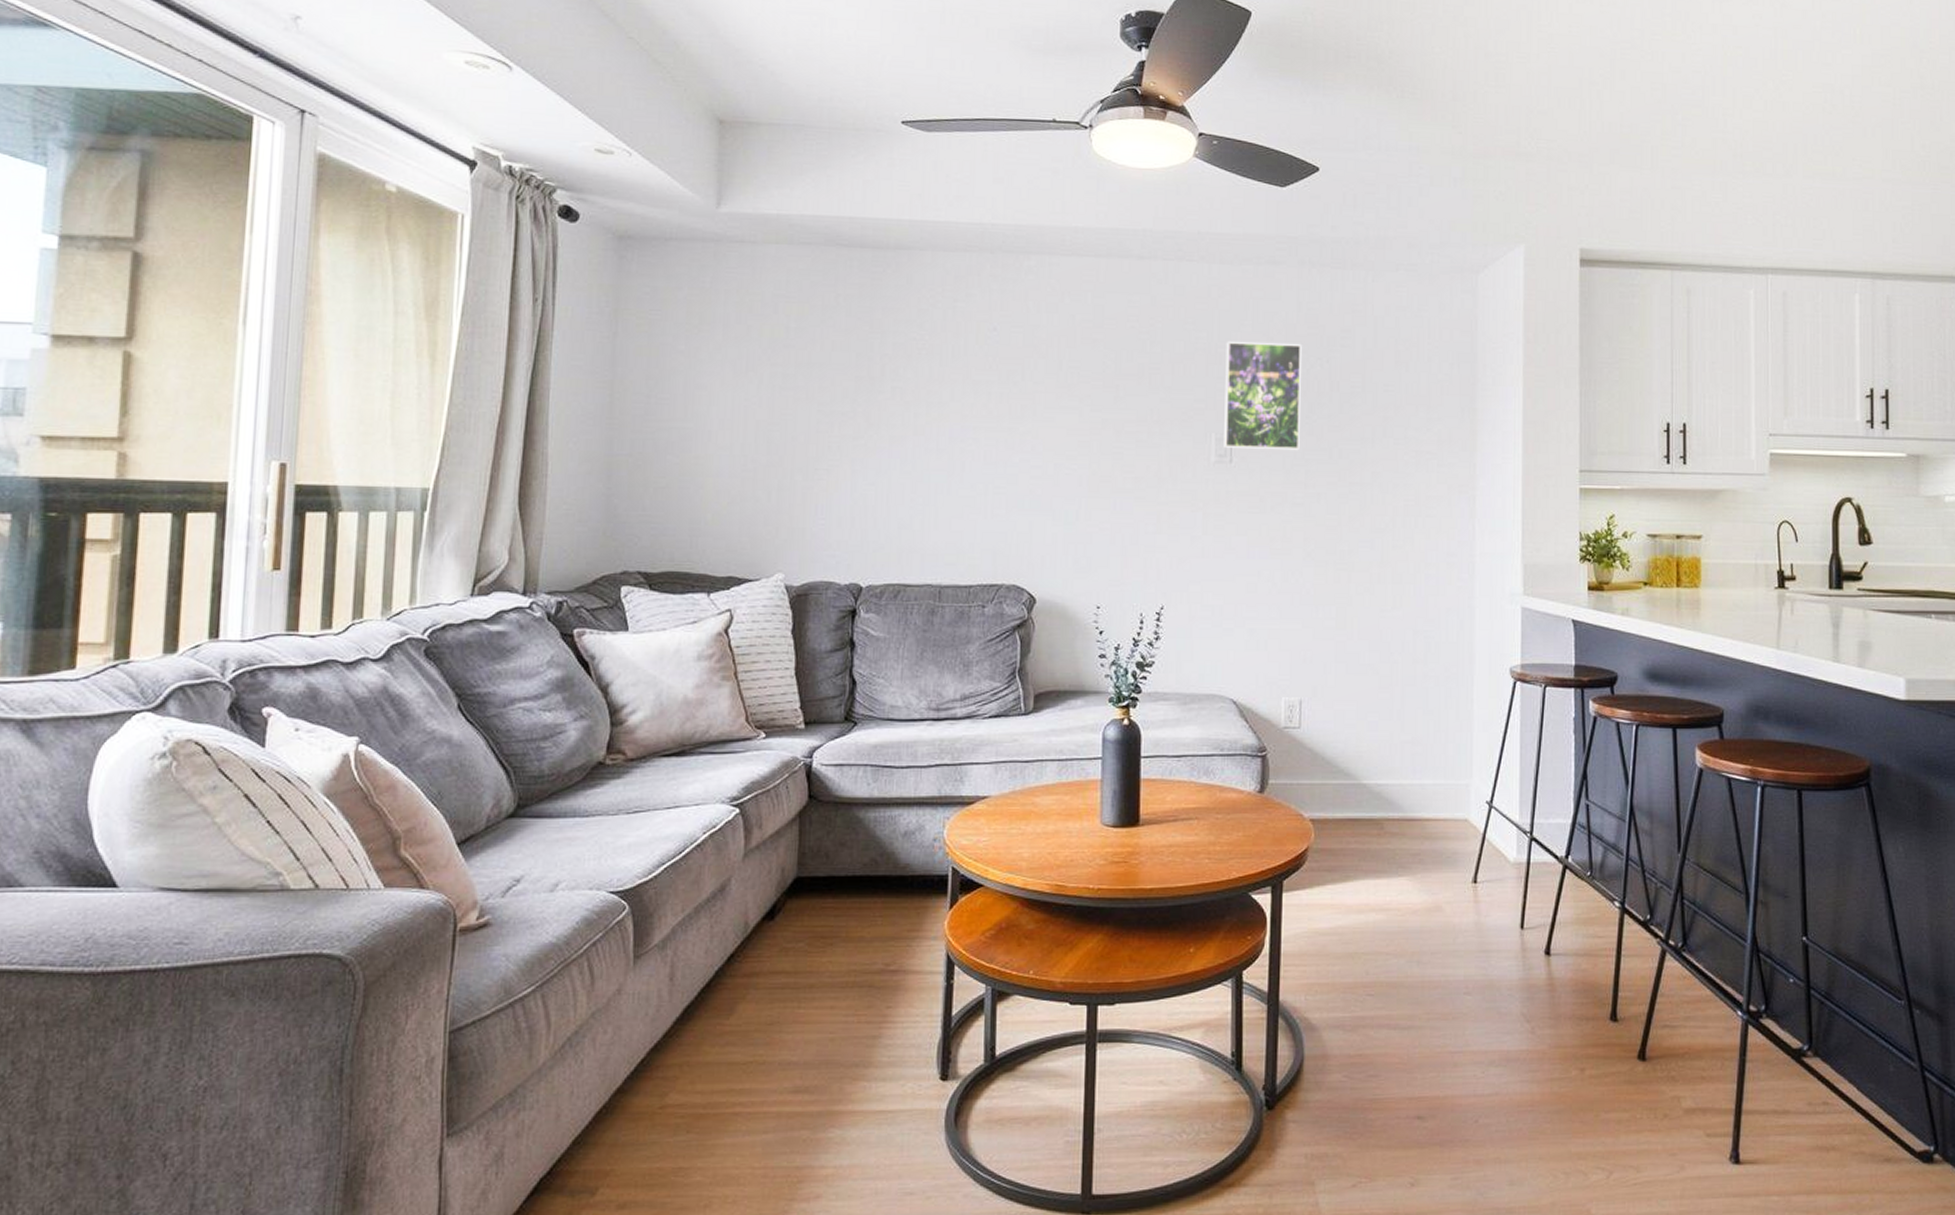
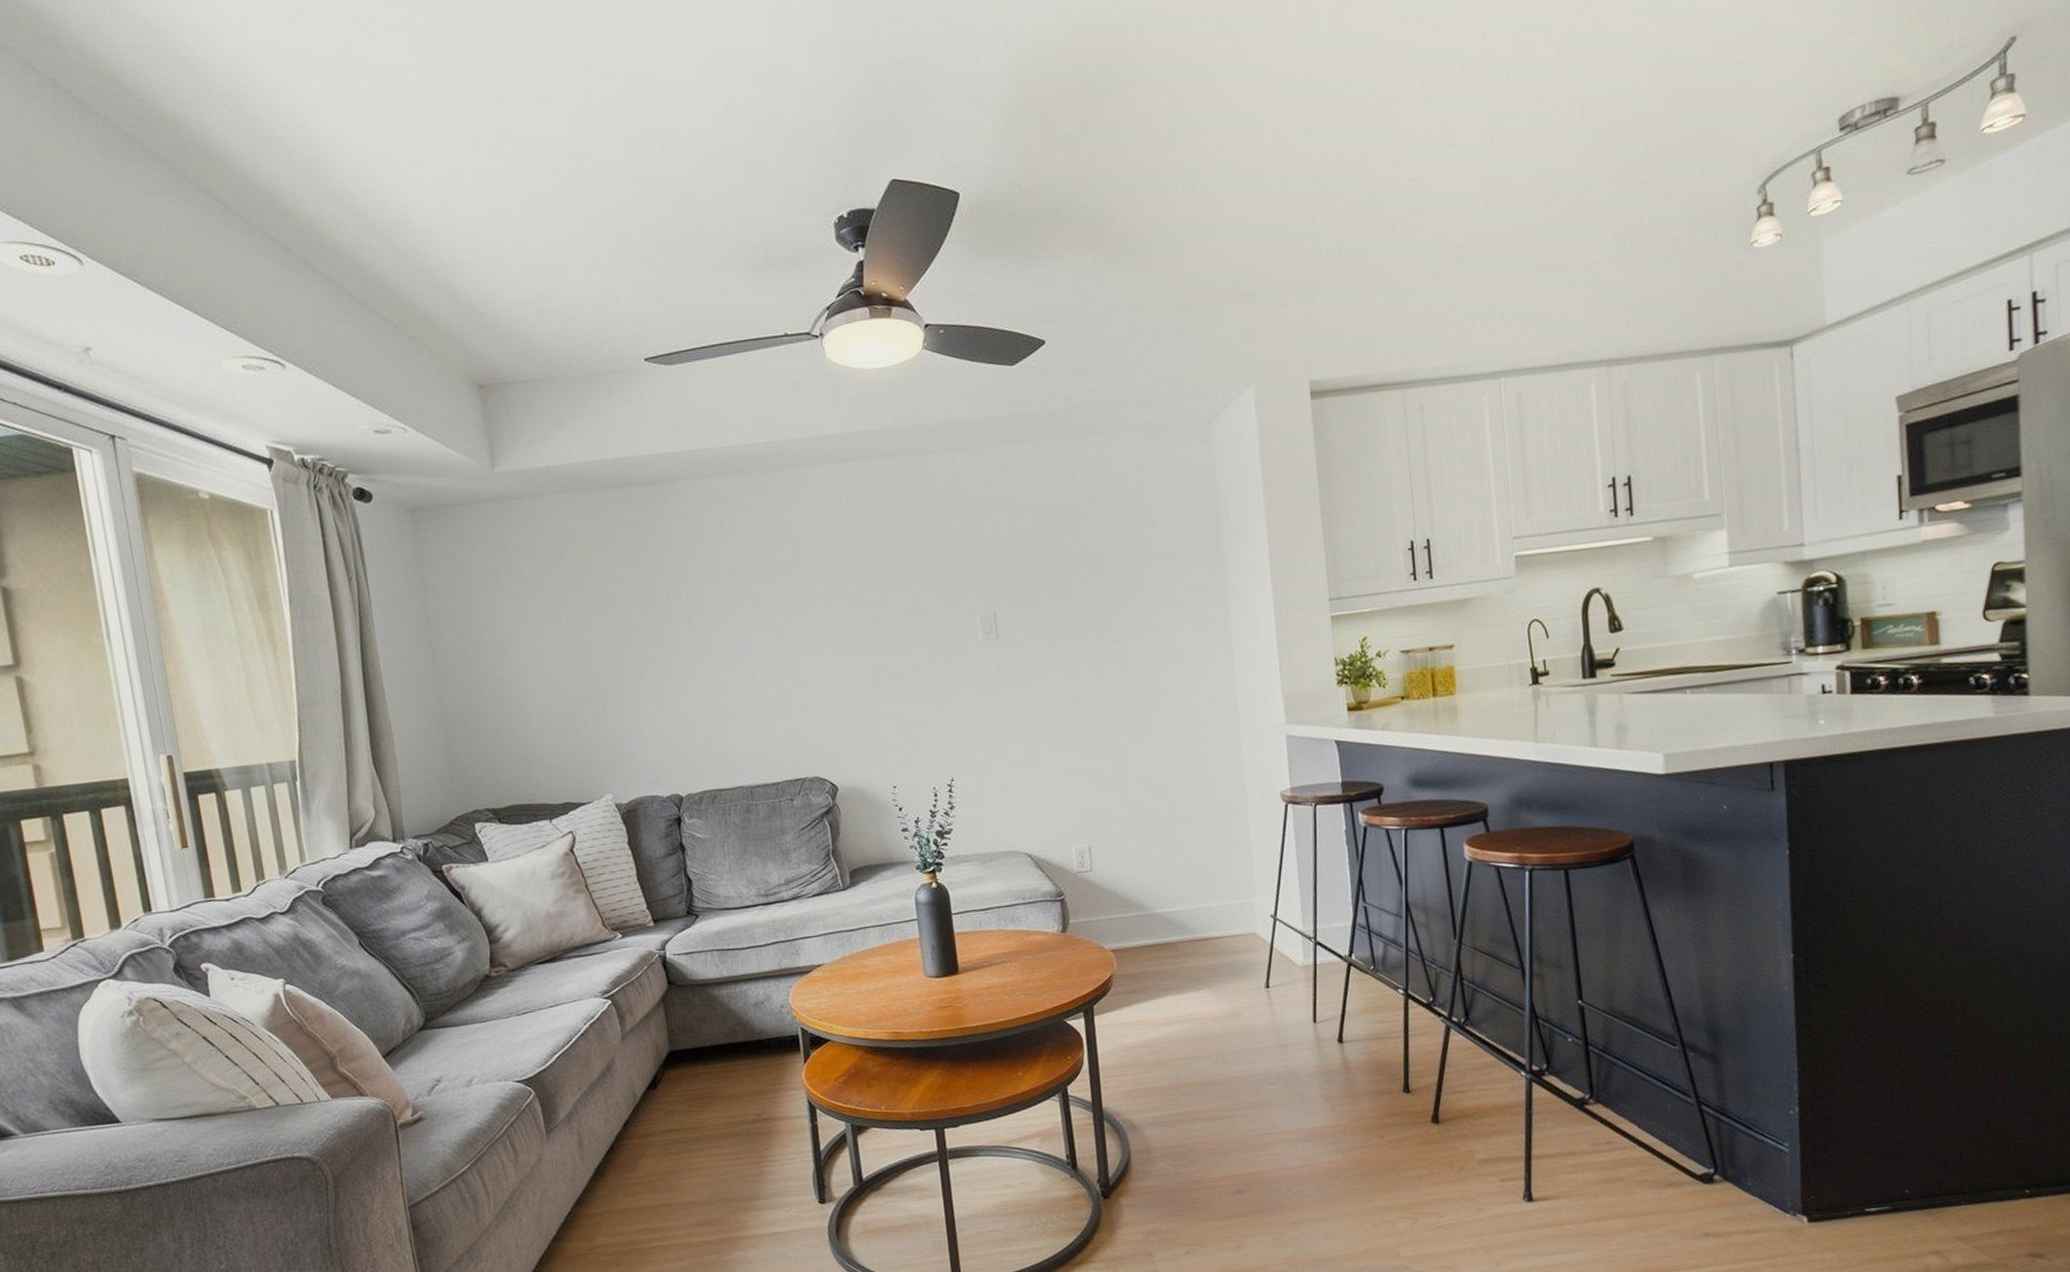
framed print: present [1224,340,1301,451] -> none [978,516,1060,625]

